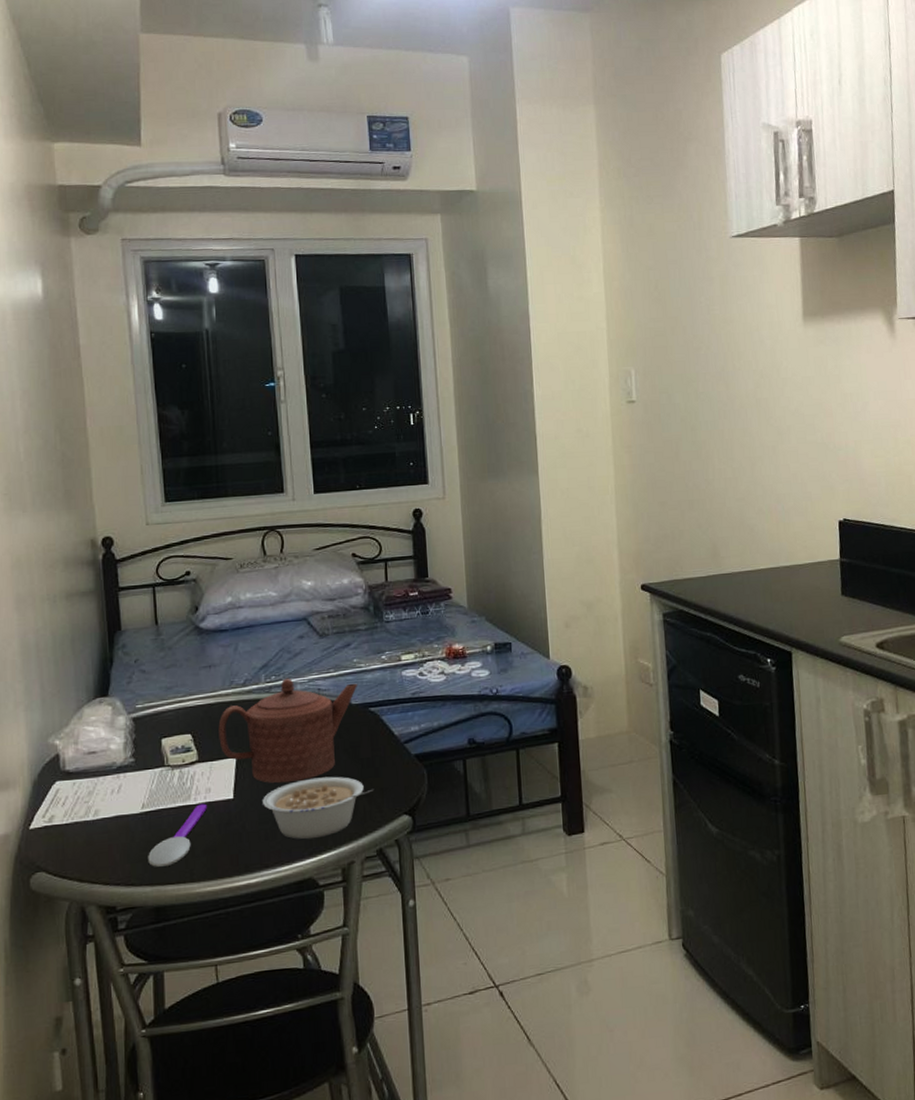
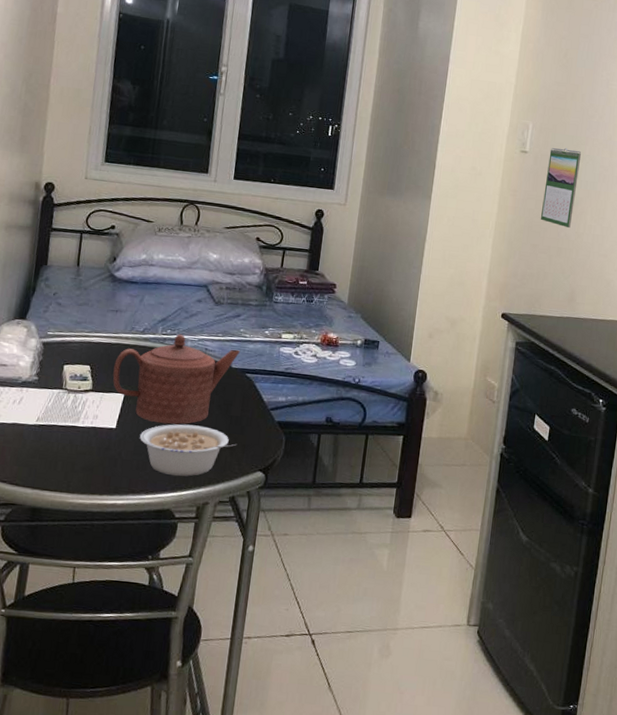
spoon: present [148,803,207,867] -> none [33,427,92,475]
calendar: none [659,388,698,477] -> present [541,147,582,229]

